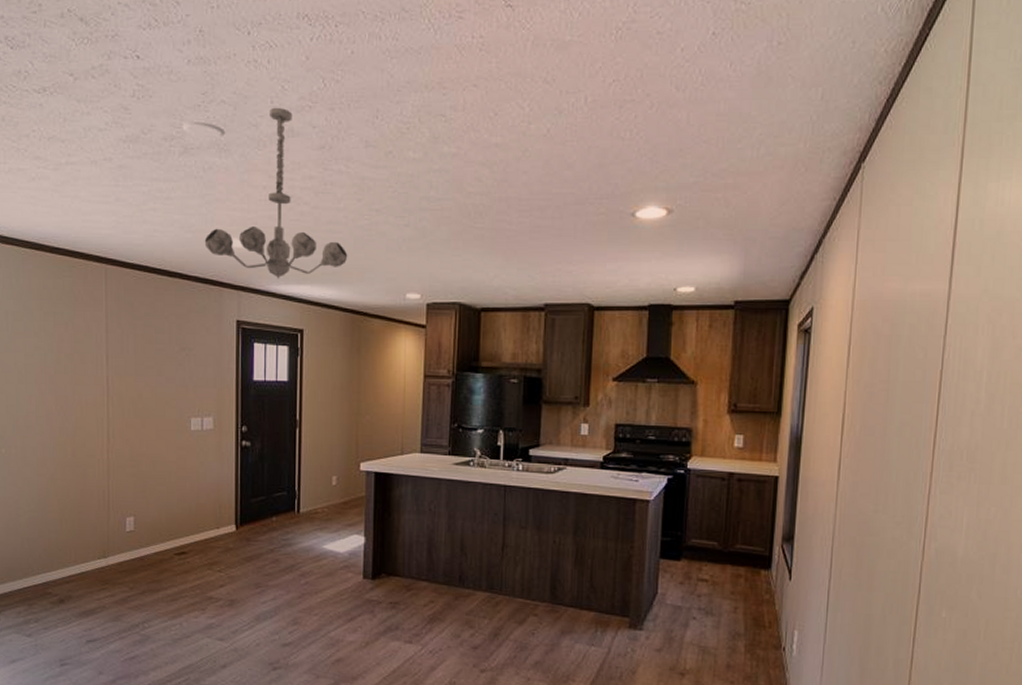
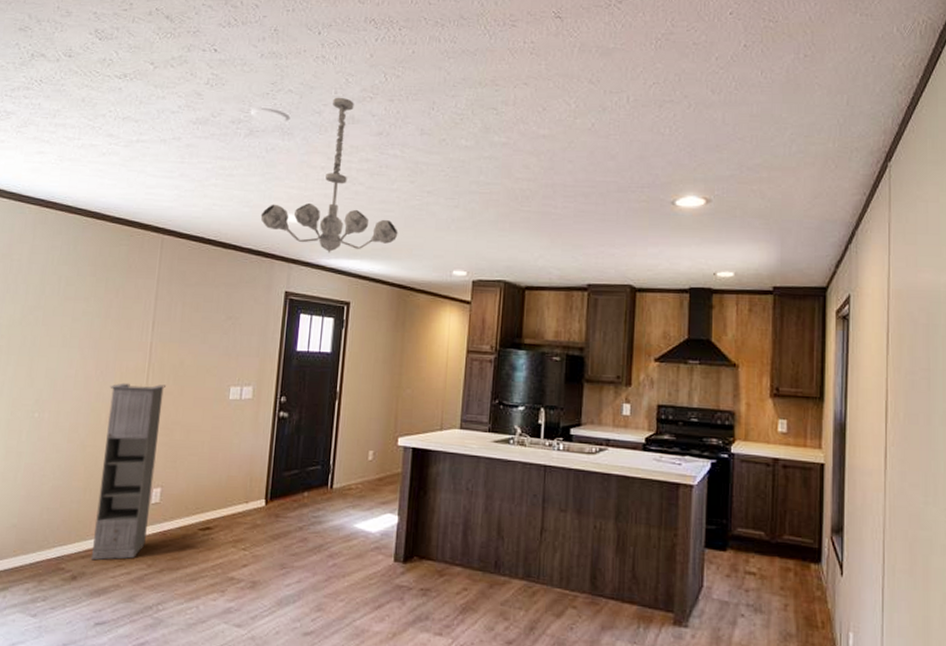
storage cabinet: none [72,417,127,585] -> present [90,382,166,561]

